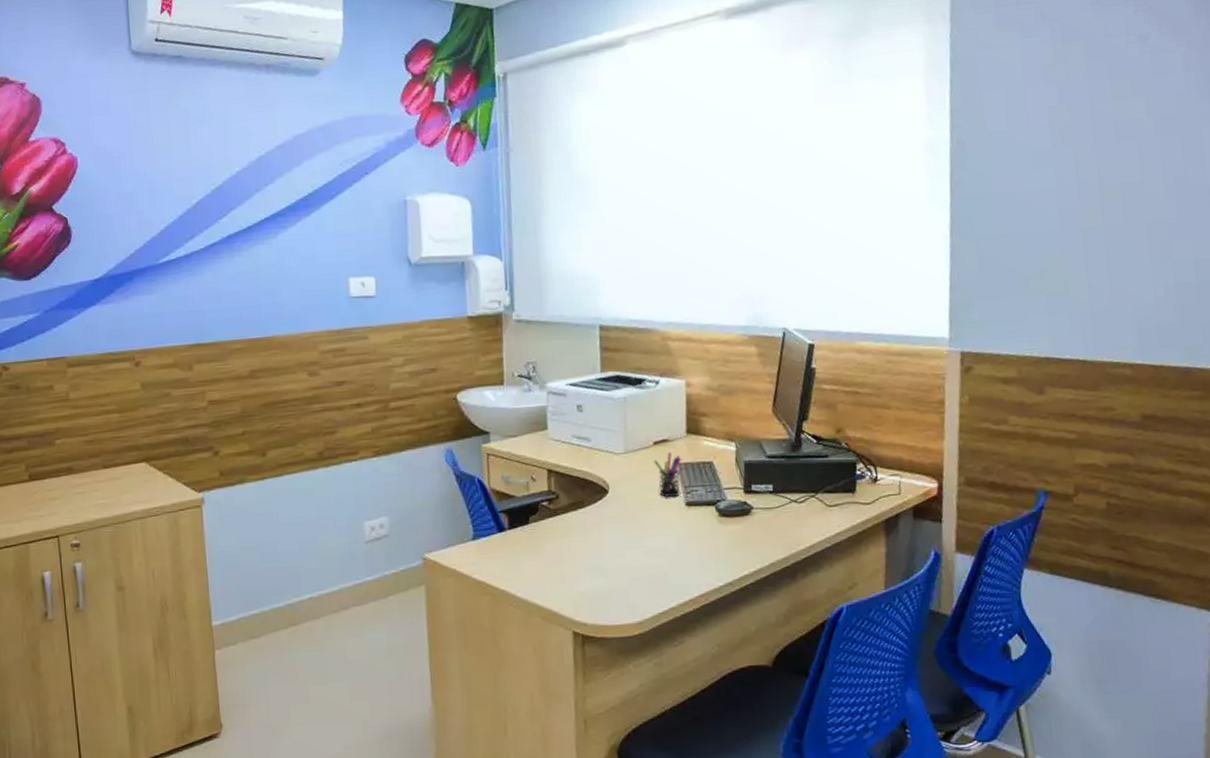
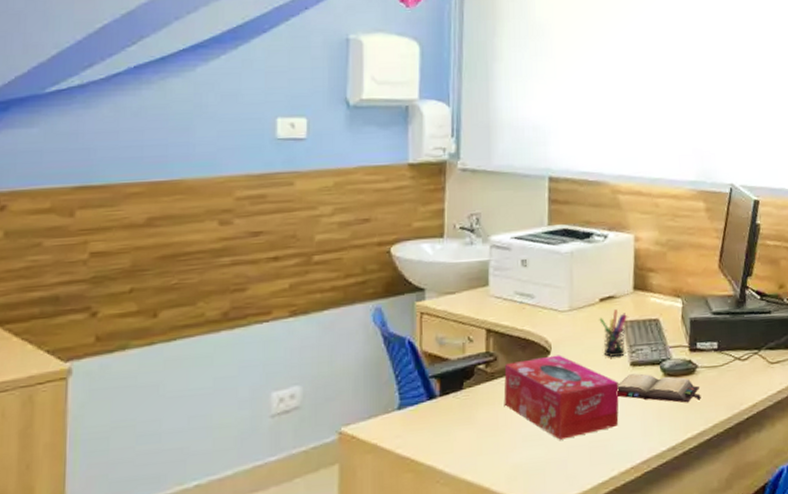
tissue box: none [566,494,676,572] -> present [503,355,619,440]
hardback book: none [673,513,757,542] -> present [617,373,701,403]

